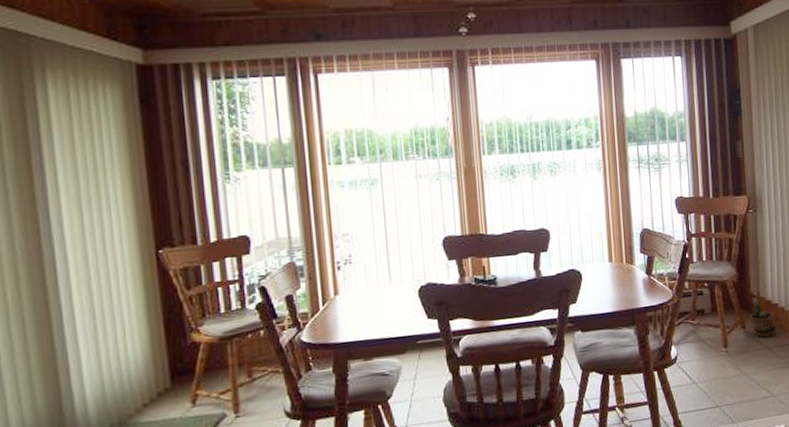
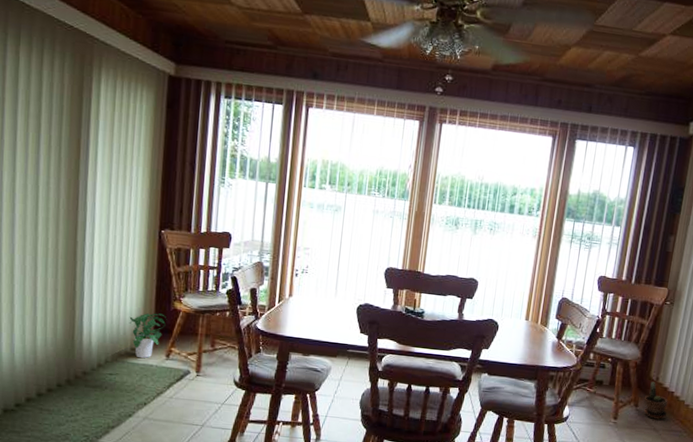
potted plant: none [134,351,185,414] -> present [129,313,167,359]

